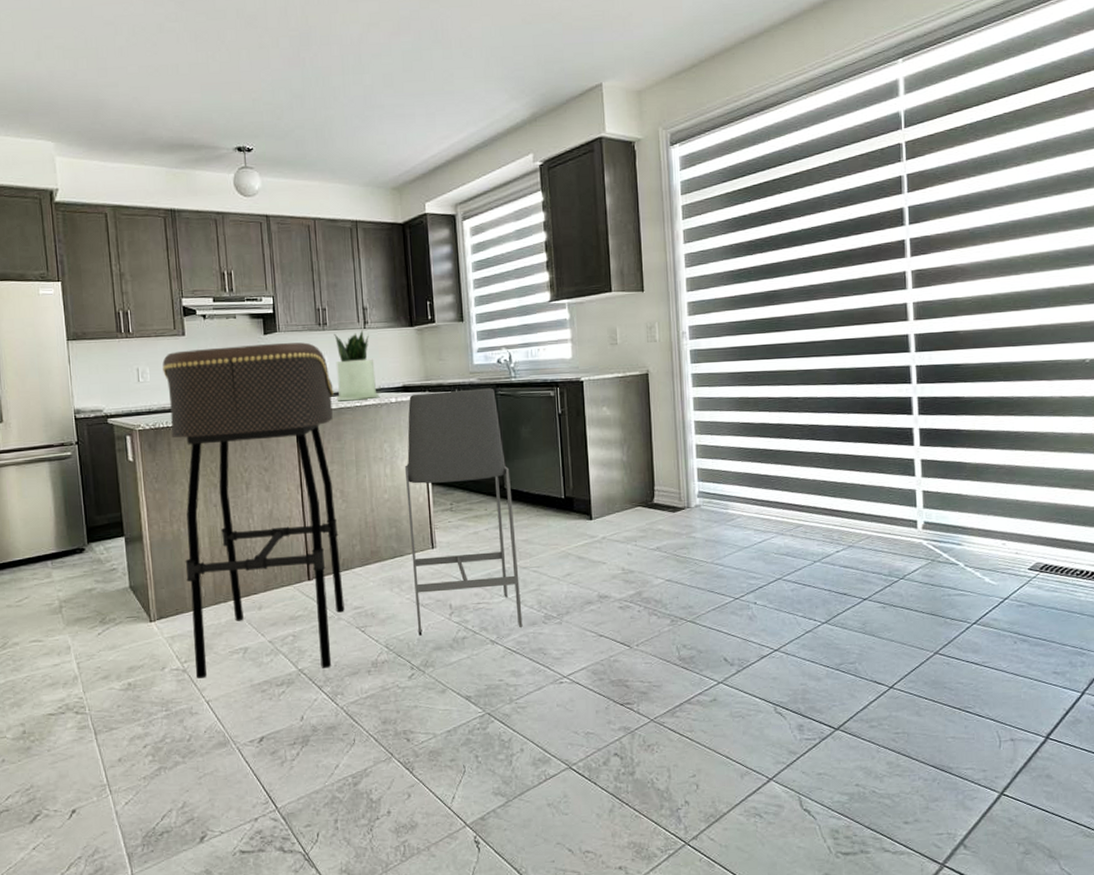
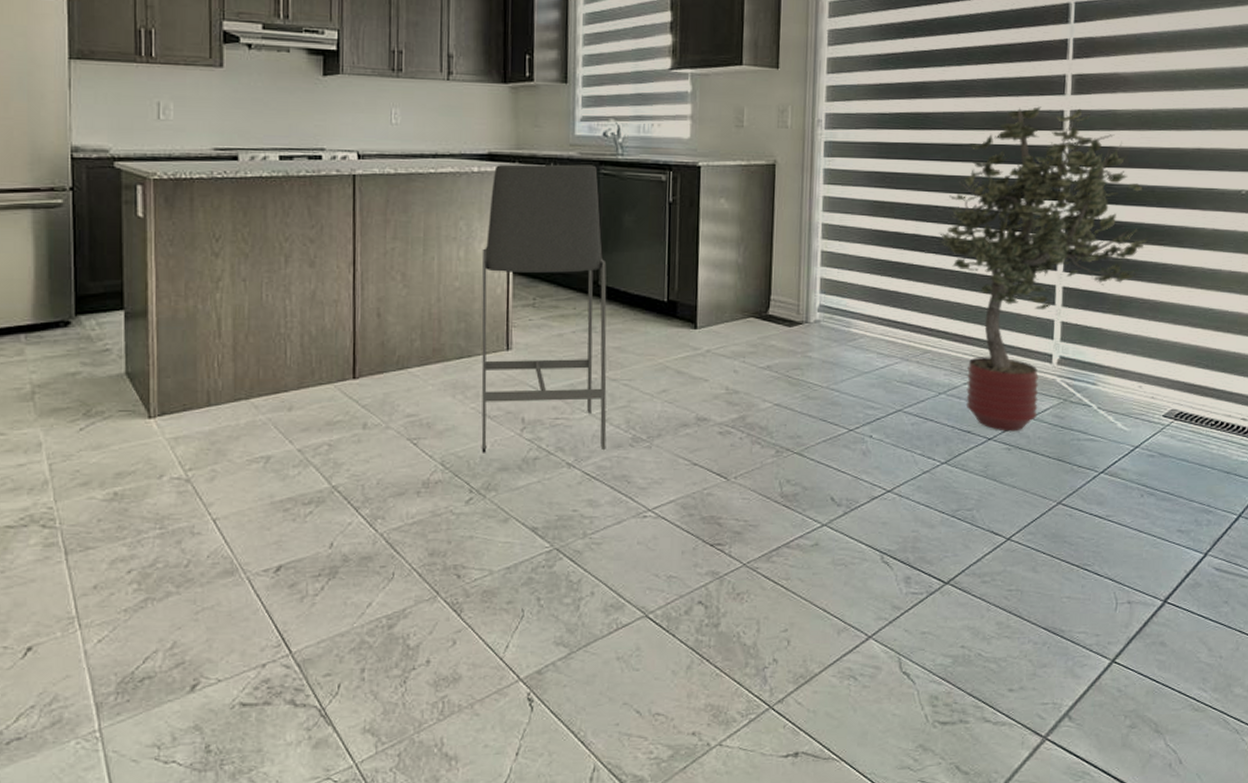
bar stool: present [162,342,345,679] -> none [191,85,404,491]
planter: present [334,330,380,401] -> none [405,82,460,166]
potted tree: none [801,299,999,592] -> present [939,106,1149,432]

